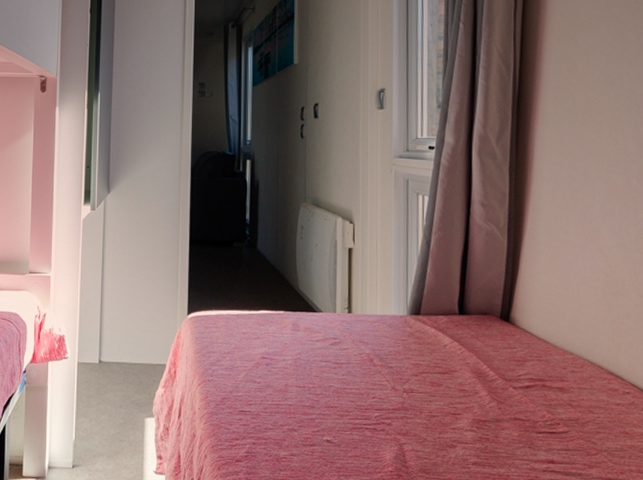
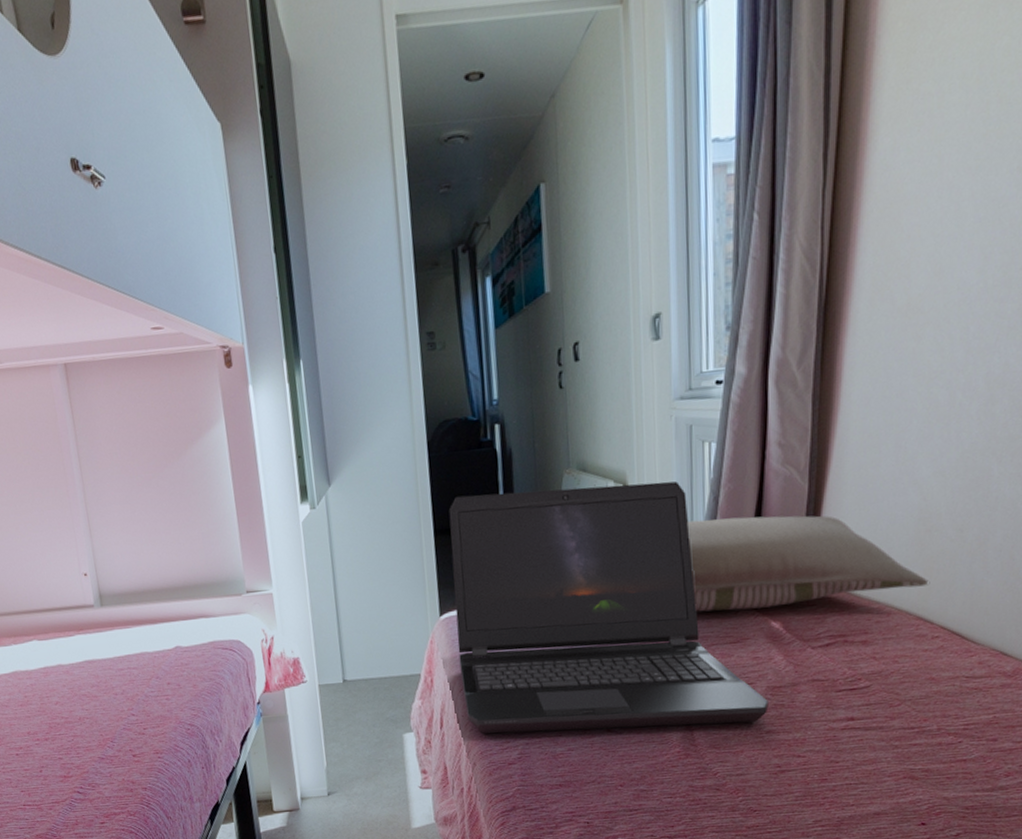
laptop computer: none [200,214,475,452] -> present [448,481,769,734]
pillow: none [404,259,619,345] -> present [688,515,930,612]

